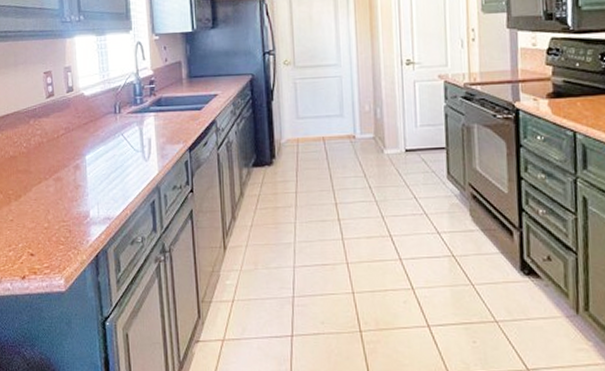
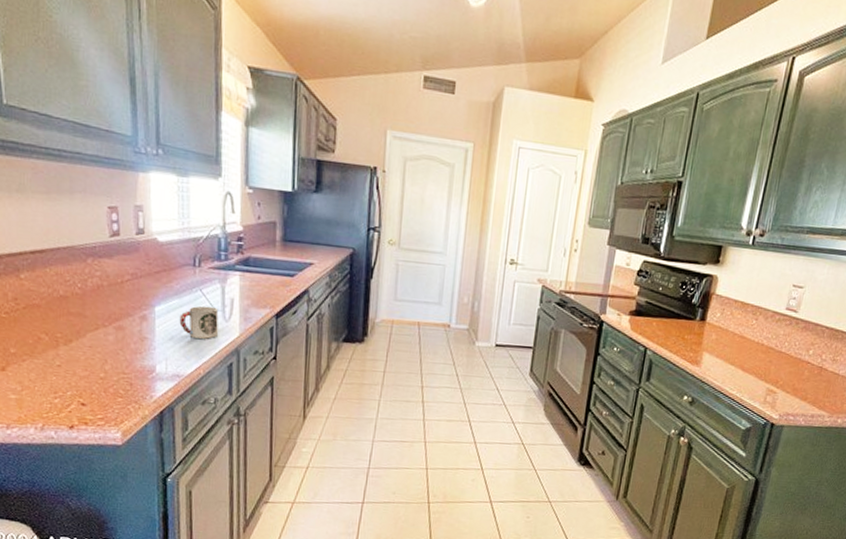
cup: none [106,148,140,180] -> present [179,306,219,339]

